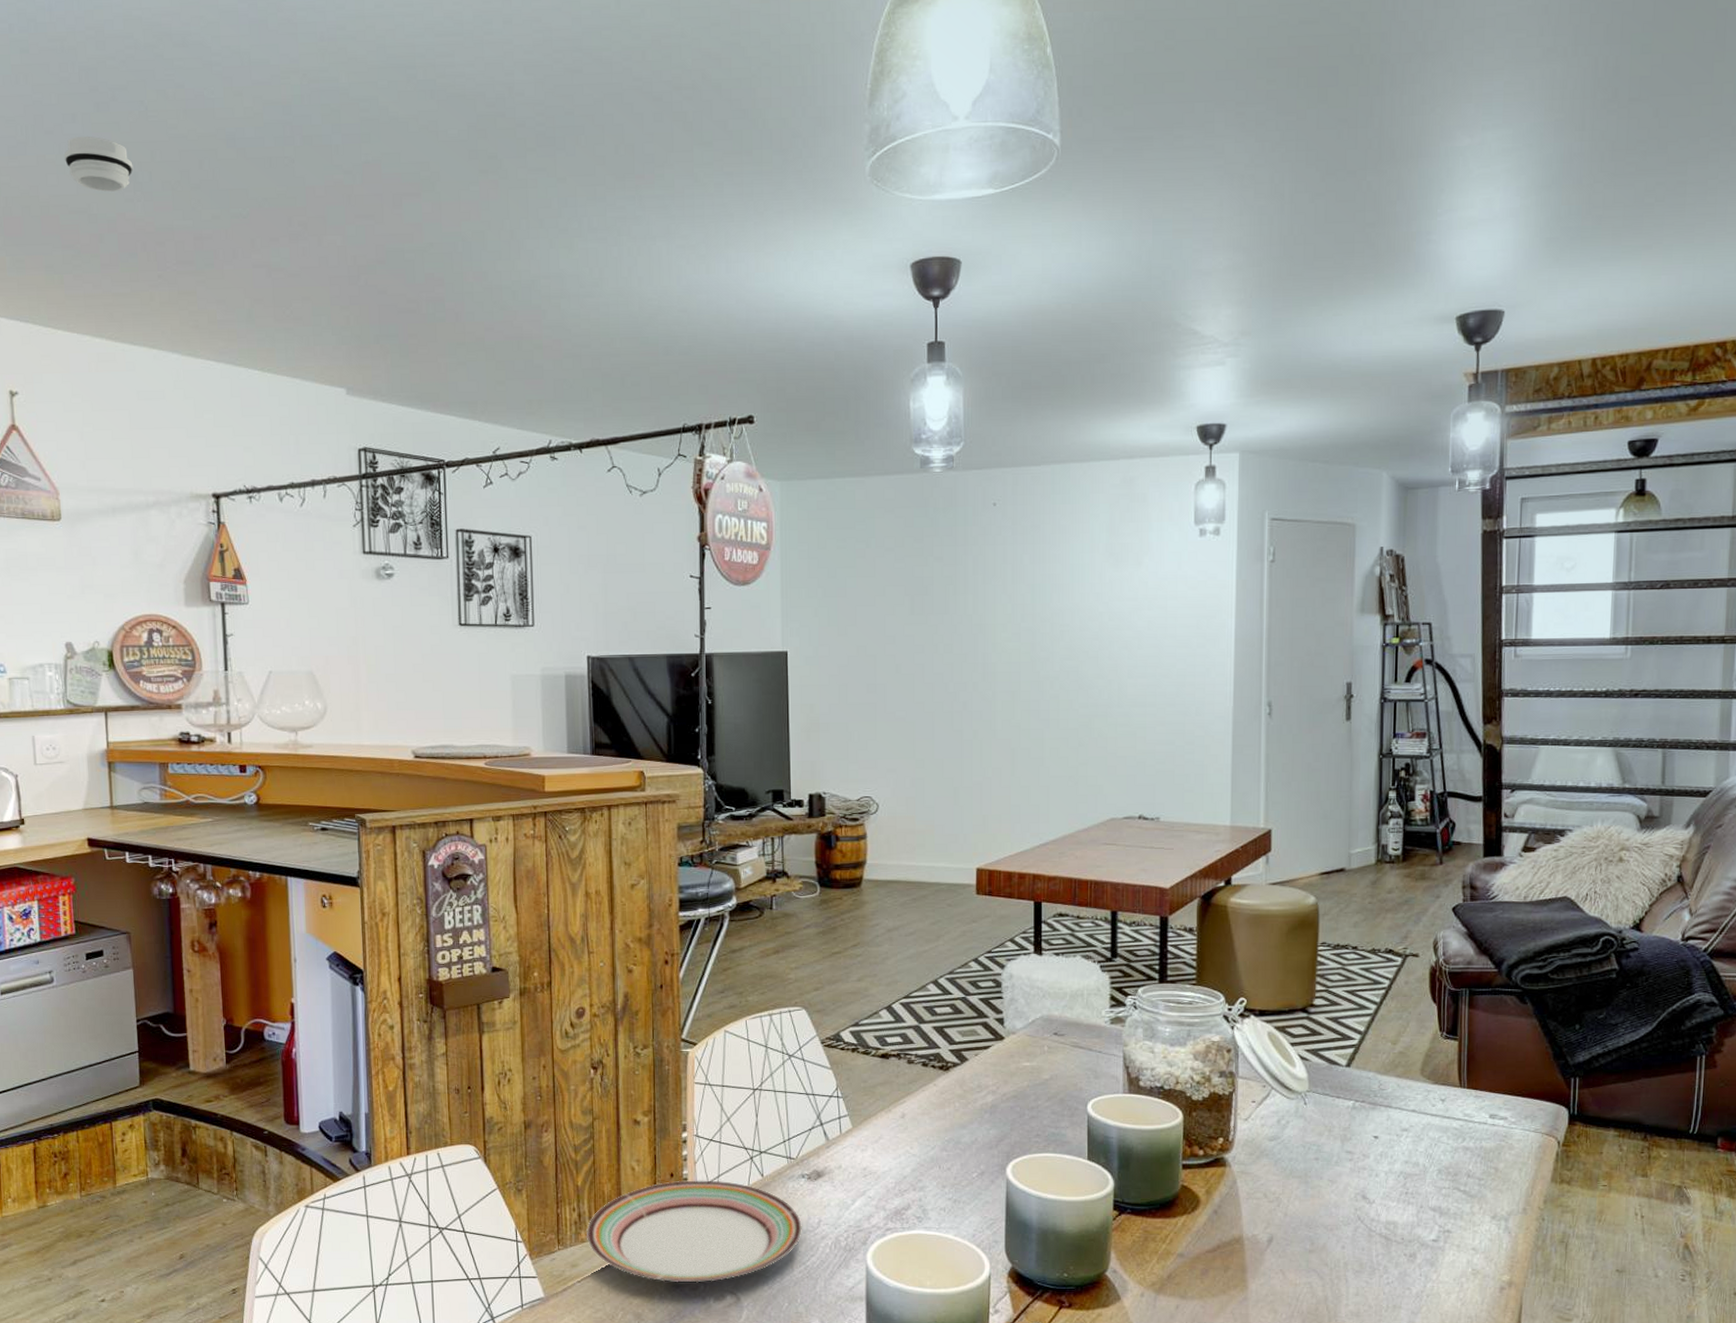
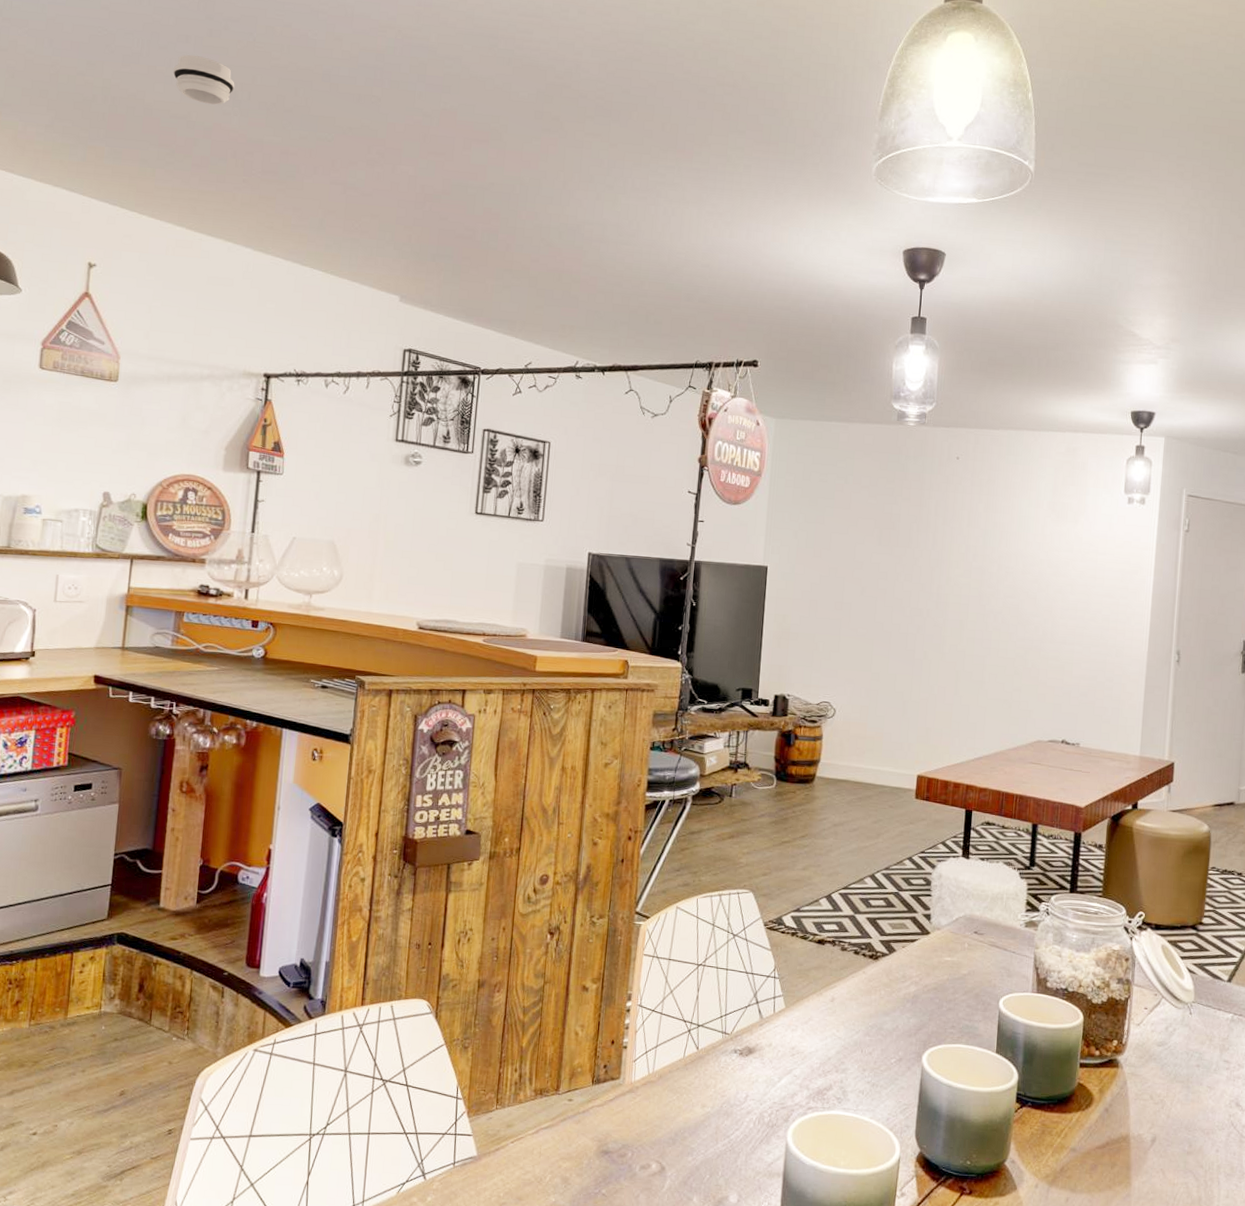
plate: present [585,1180,803,1283] -> none [524,1048,731,1150]

